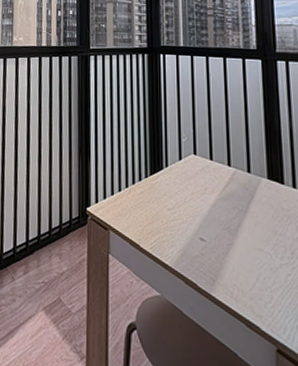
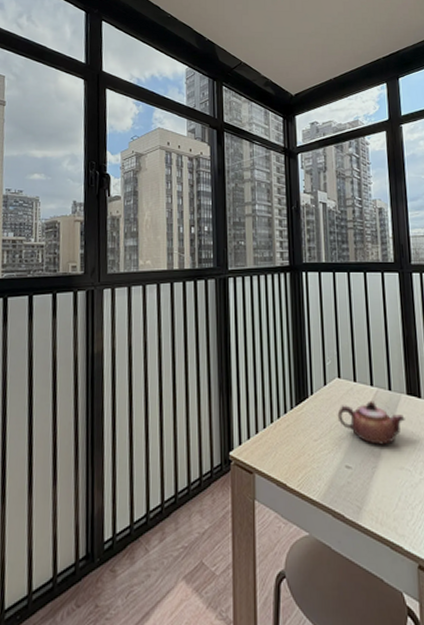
teapot: none [192,180,265,225] -> present [337,401,405,445]

